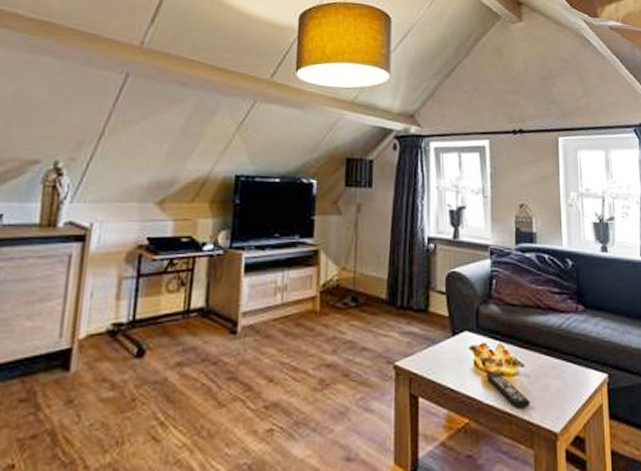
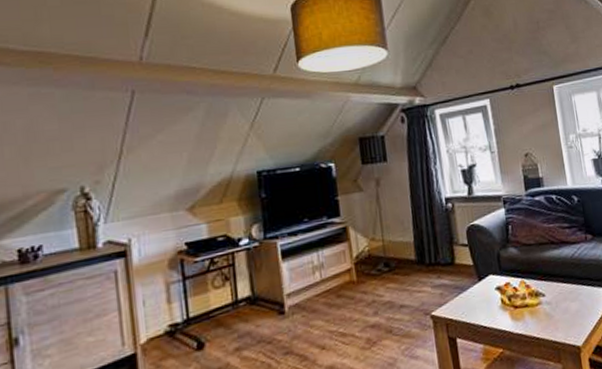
remote control: present [486,372,530,408] -> none [513,305,555,332]

